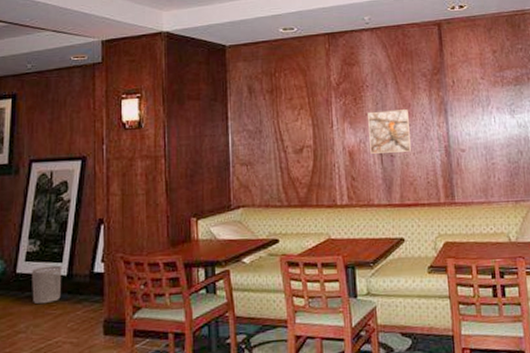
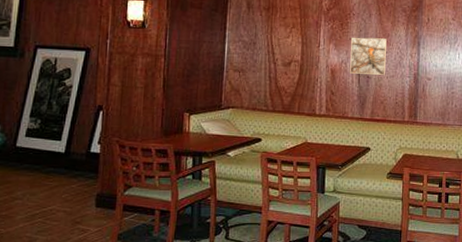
waste bin: present [32,265,62,305] -> none [30,143,61,176]

